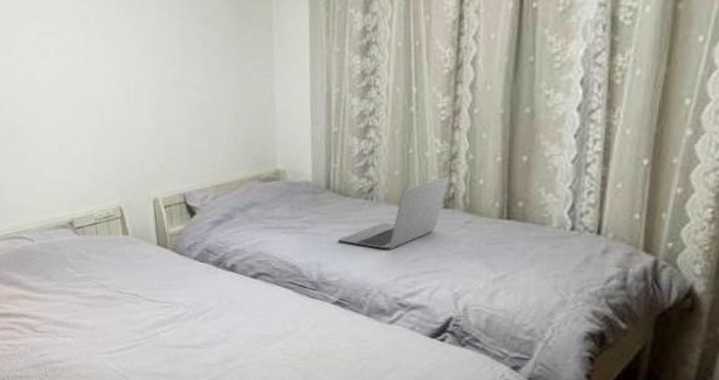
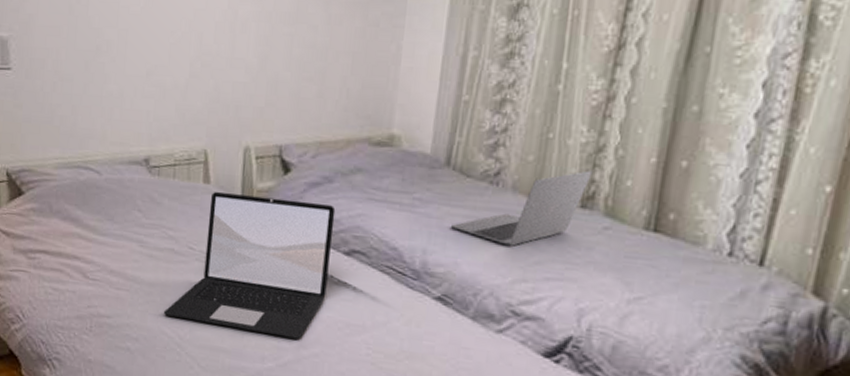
laptop: none [106,237,242,356] -> present [164,191,336,340]

